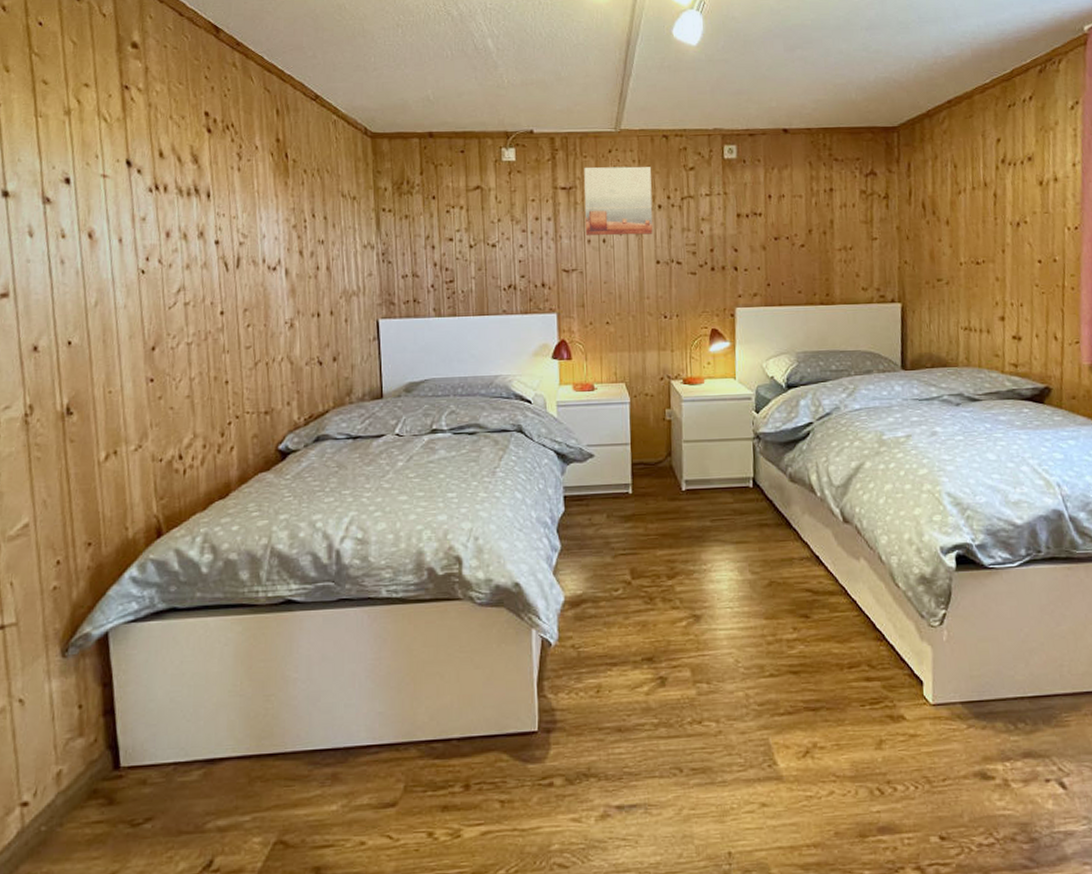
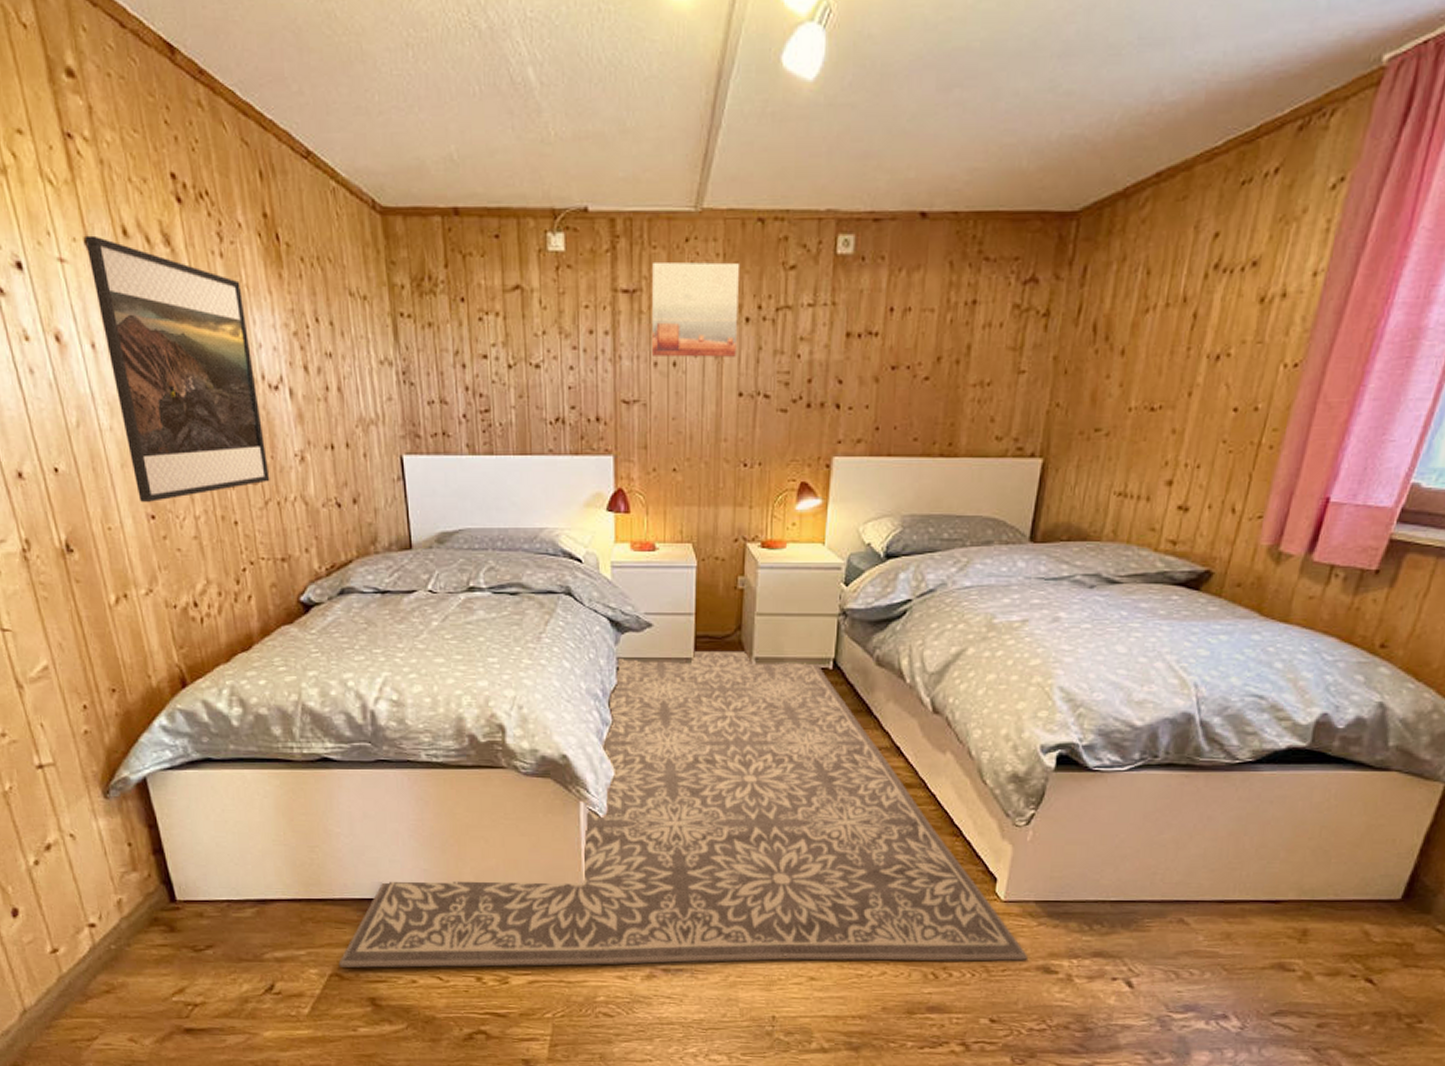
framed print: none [126,157,262,368] -> present [84,235,270,503]
rug: none [284,474,964,833] -> present [338,650,1027,968]

